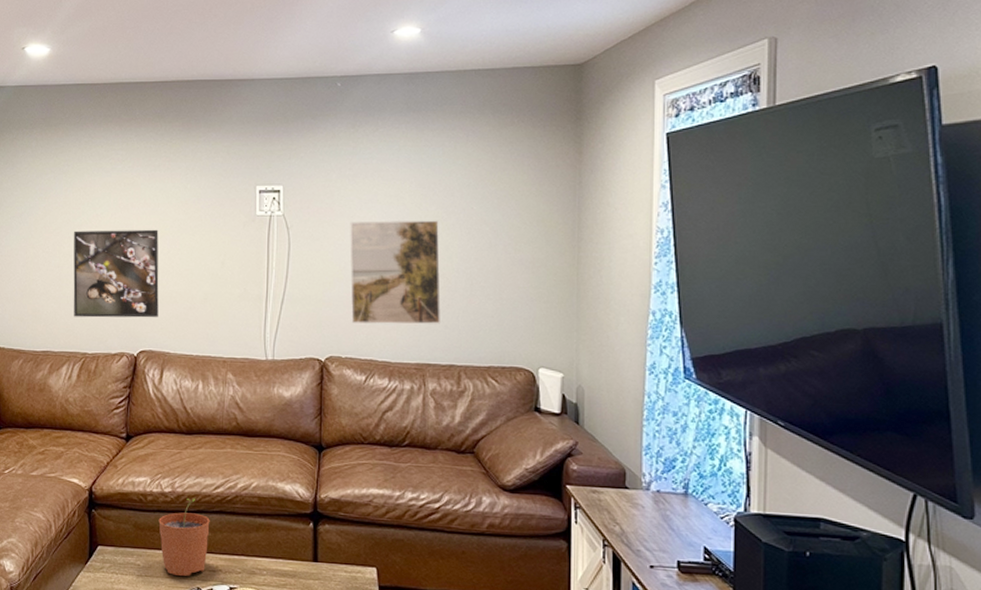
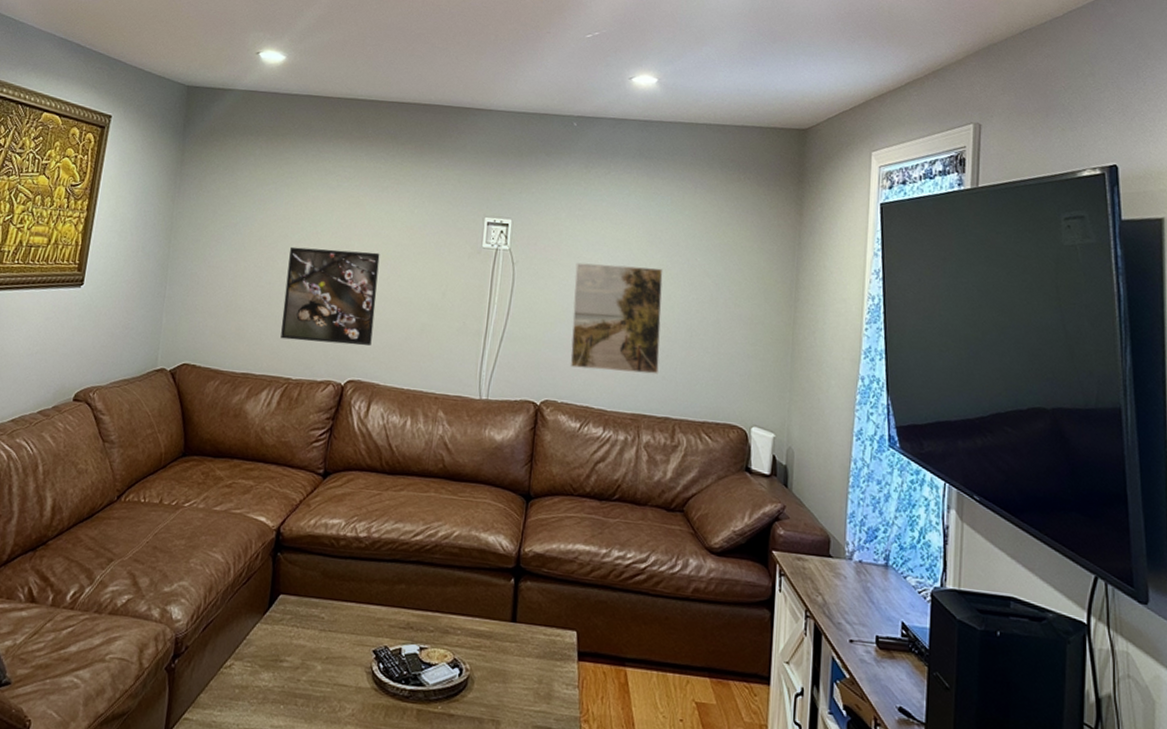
plant pot: present [158,498,210,576] -> none [349,545,406,633]

